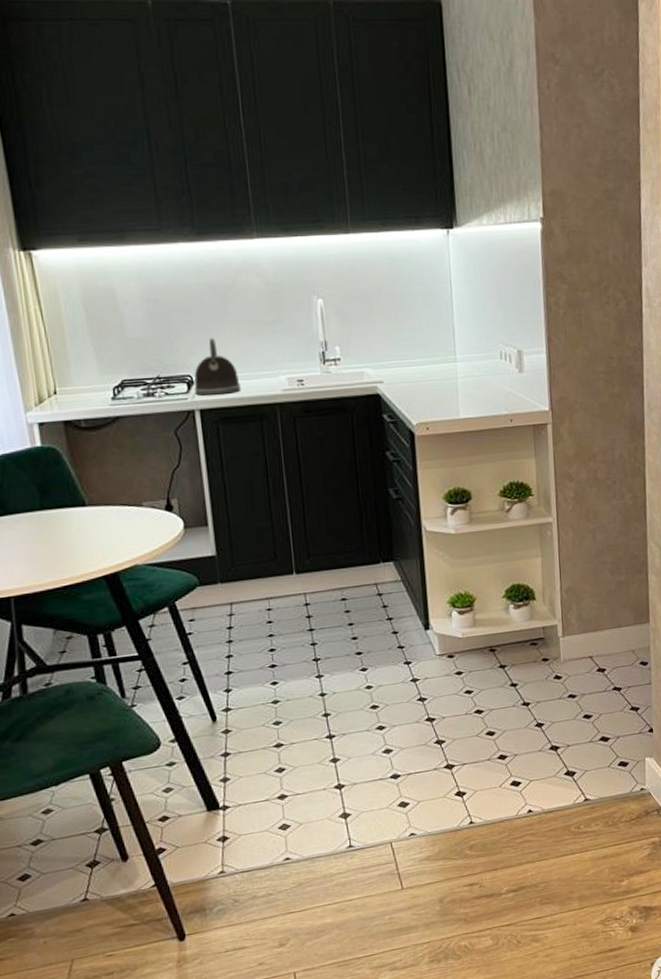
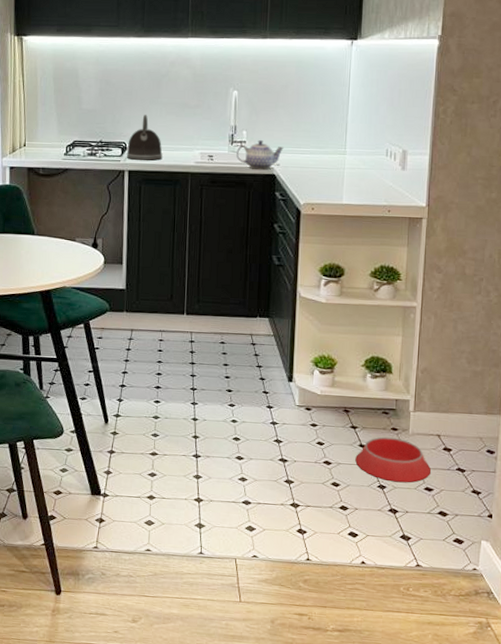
teapot: none [331,354,386,391] -> present [236,139,284,170]
pet bowl: none [508,668,587,717] -> present [355,436,431,483]

